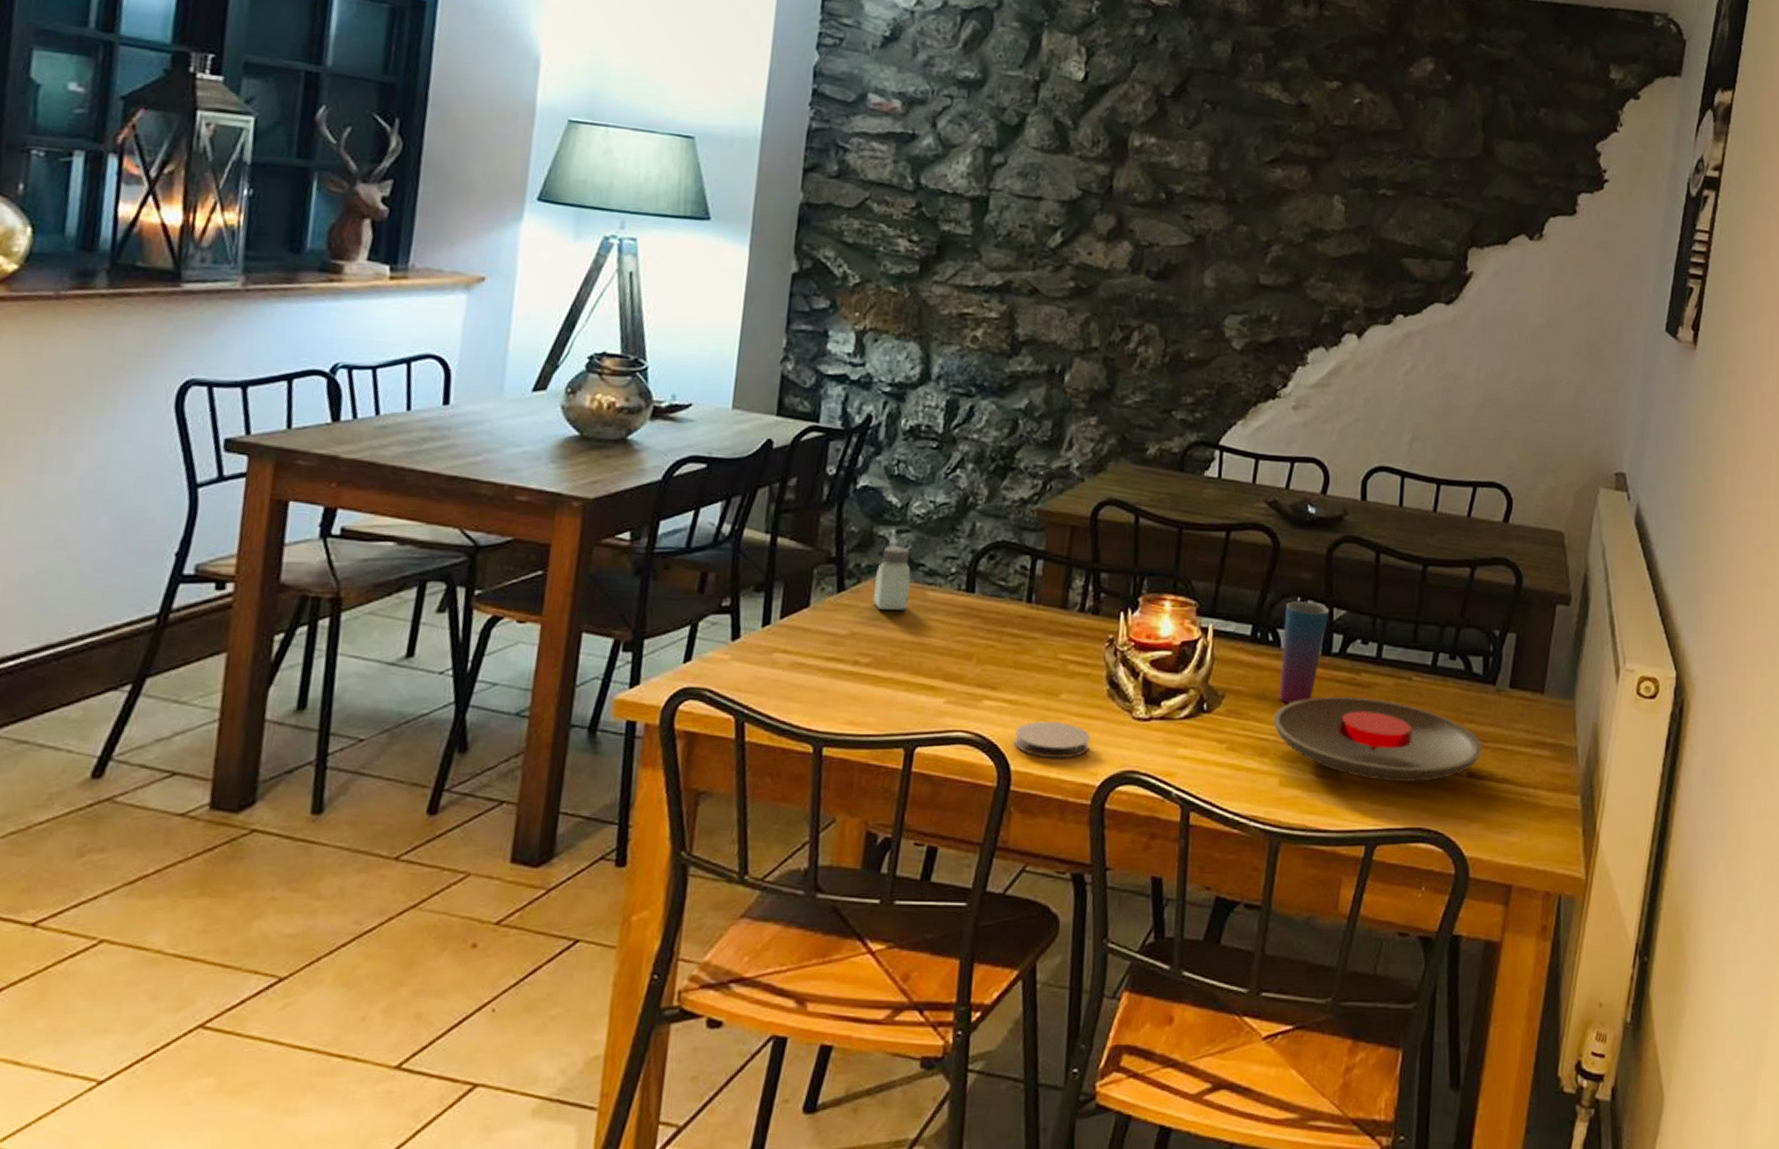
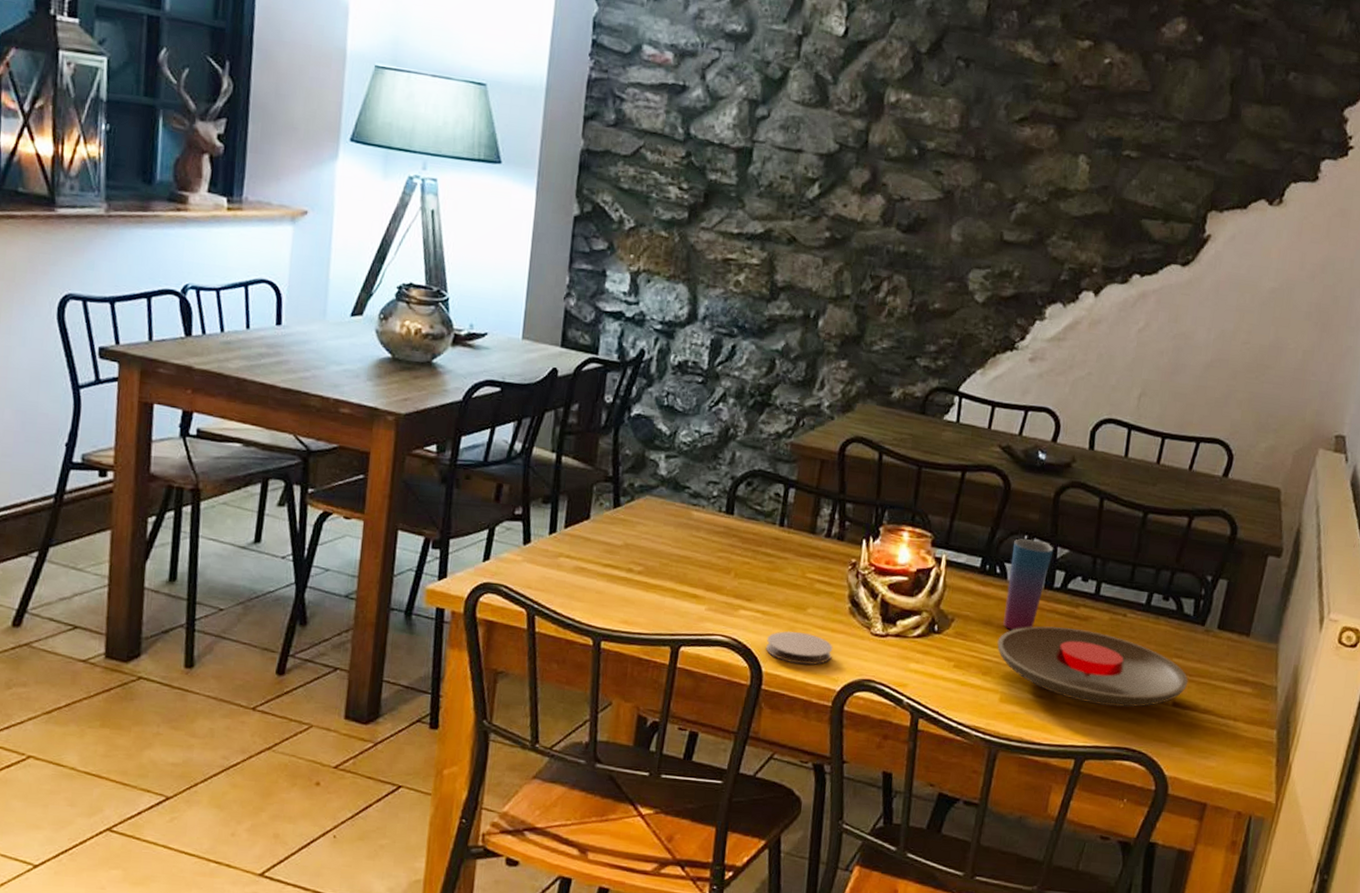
saltshaker: present [872,545,911,611] -> none [644,469,678,527]

